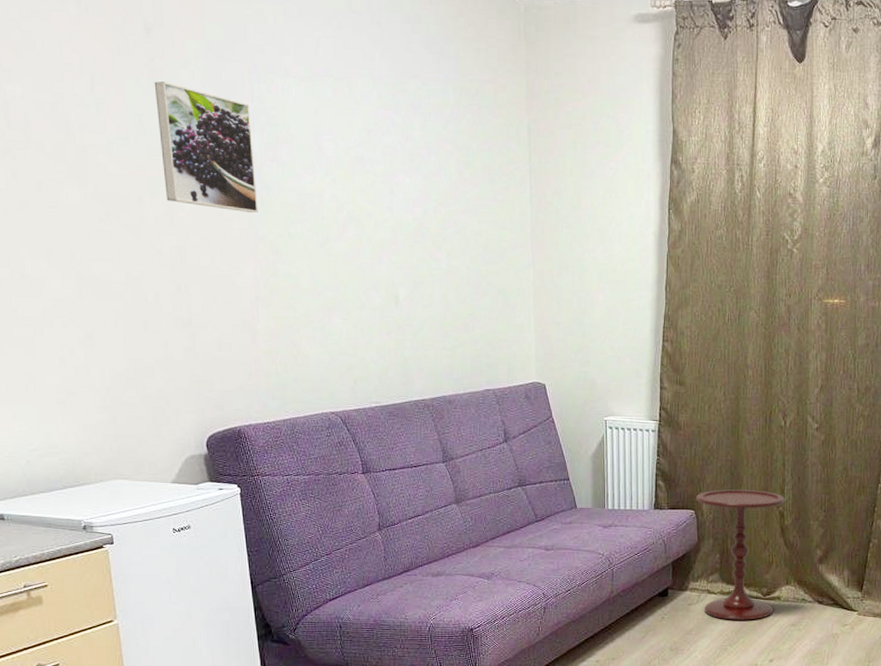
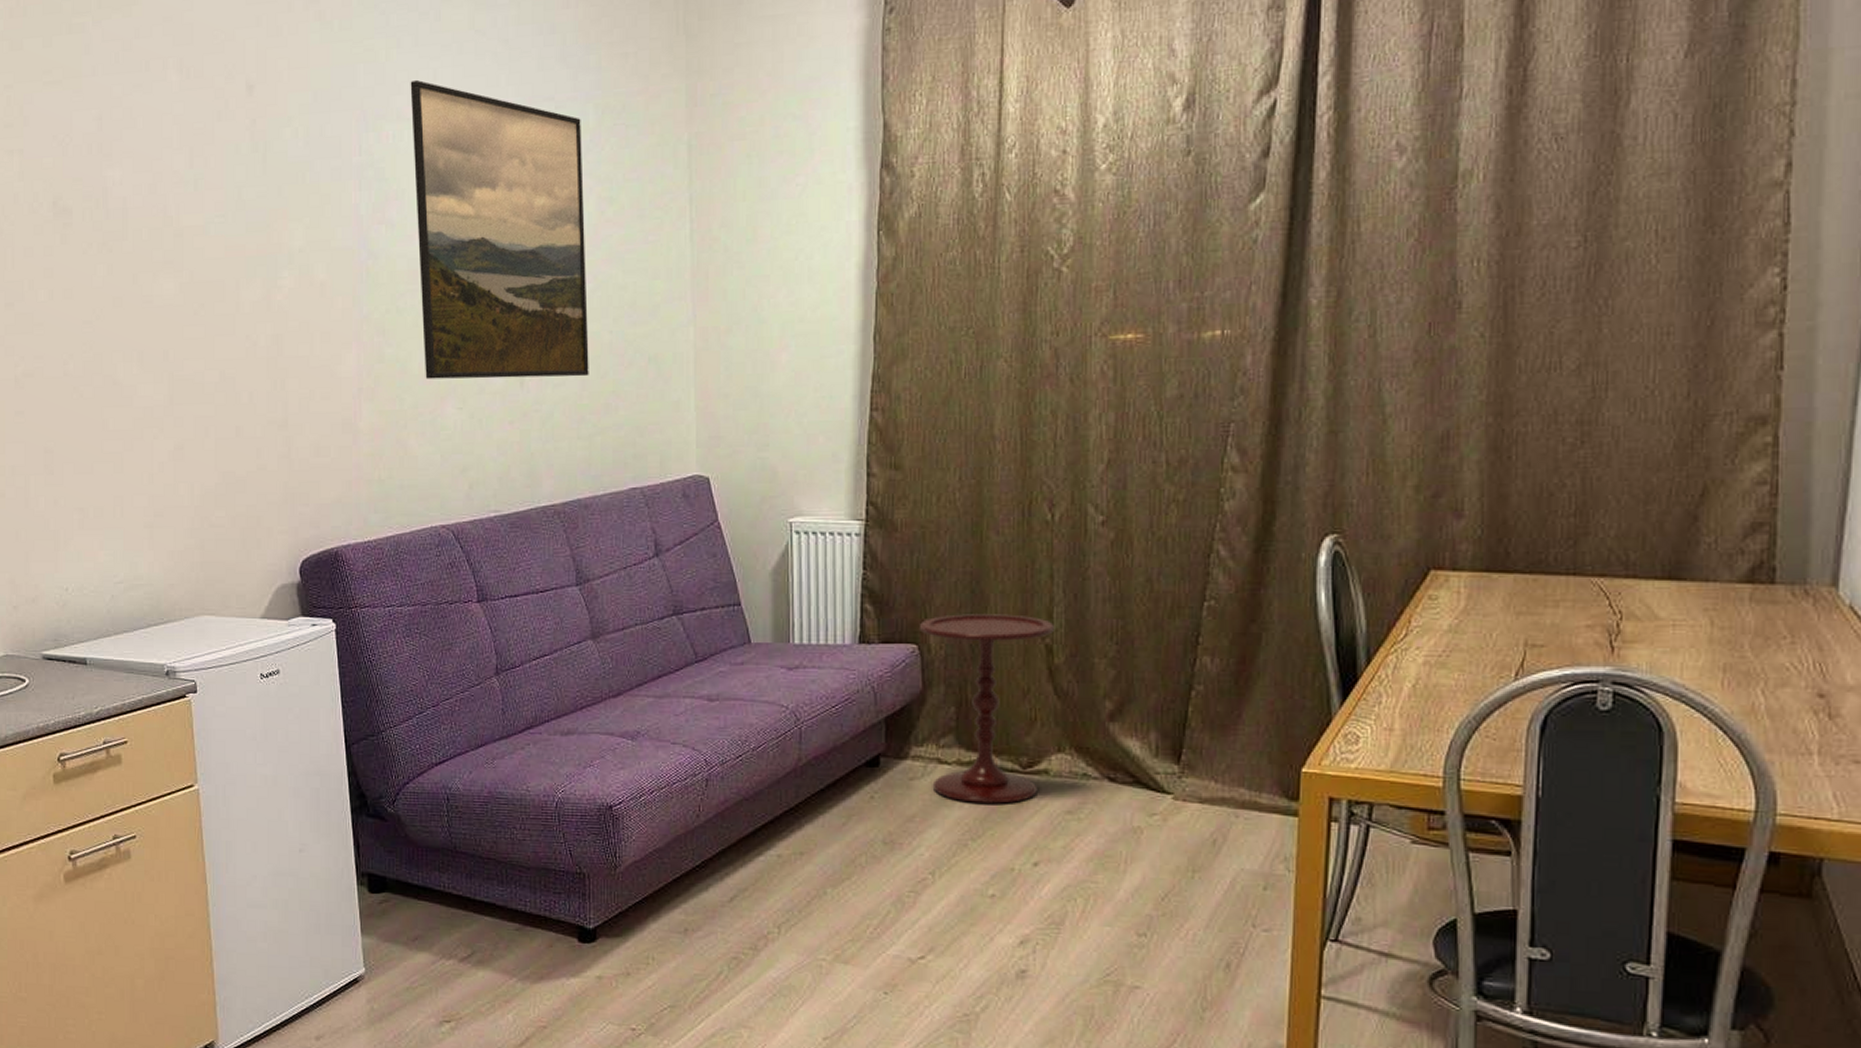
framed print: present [154,81,258,213] -> none [255,145,363,288]
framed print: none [296,44,451,301] -> present [410,79,589,379]

